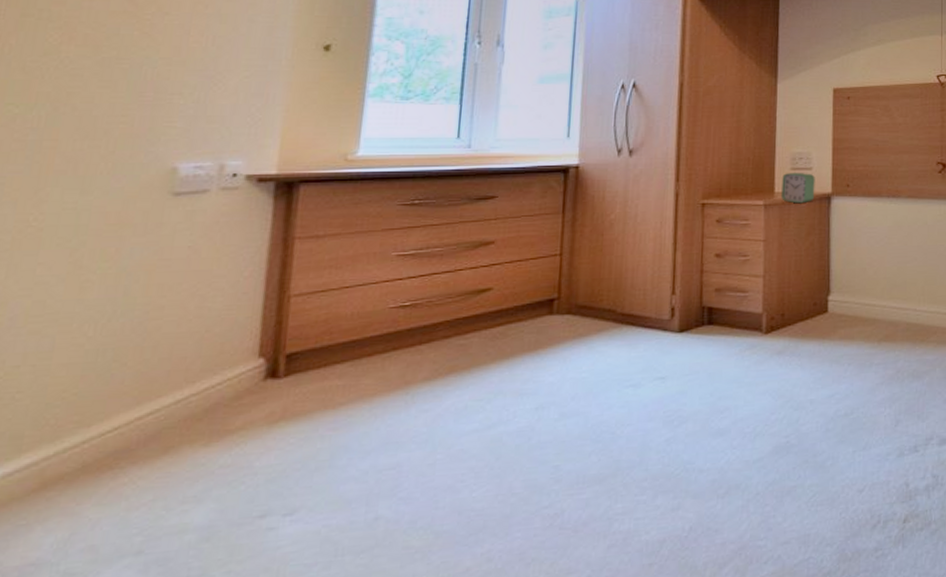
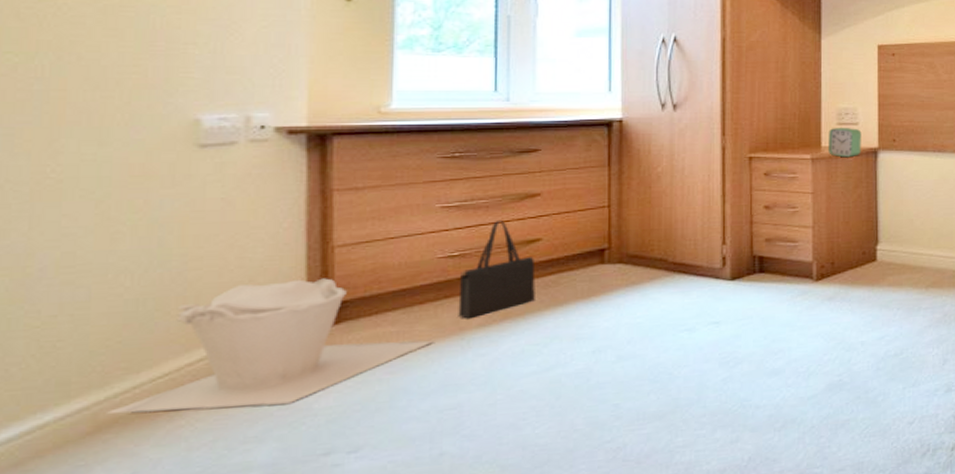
laundry basket: none [52,328,379,470] -> present [105,278,434,414]
tote bag: none [404,269,484,372] -> present [458,221,536,319]

